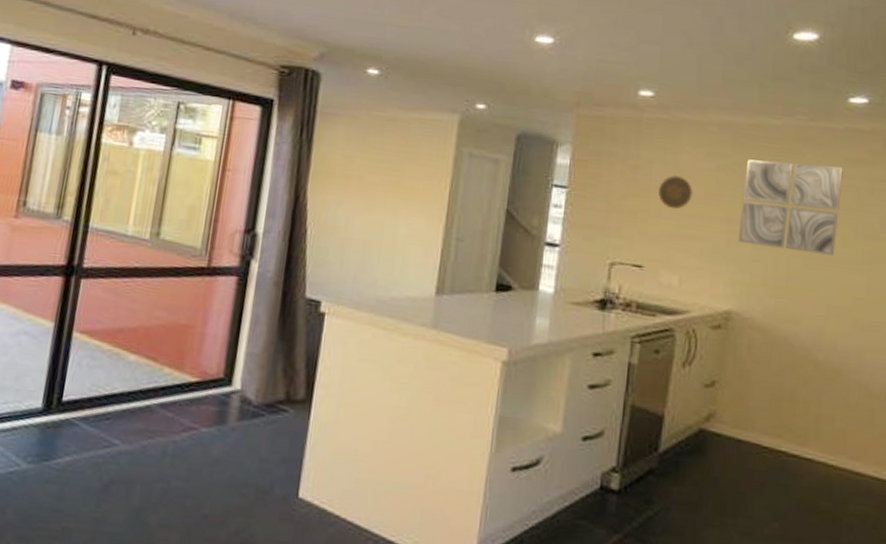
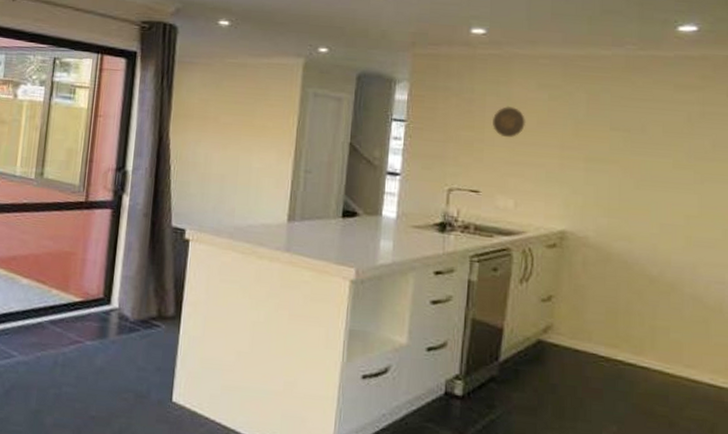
wall art: present [738,159,843,256] -> none [571,89,673,177]

